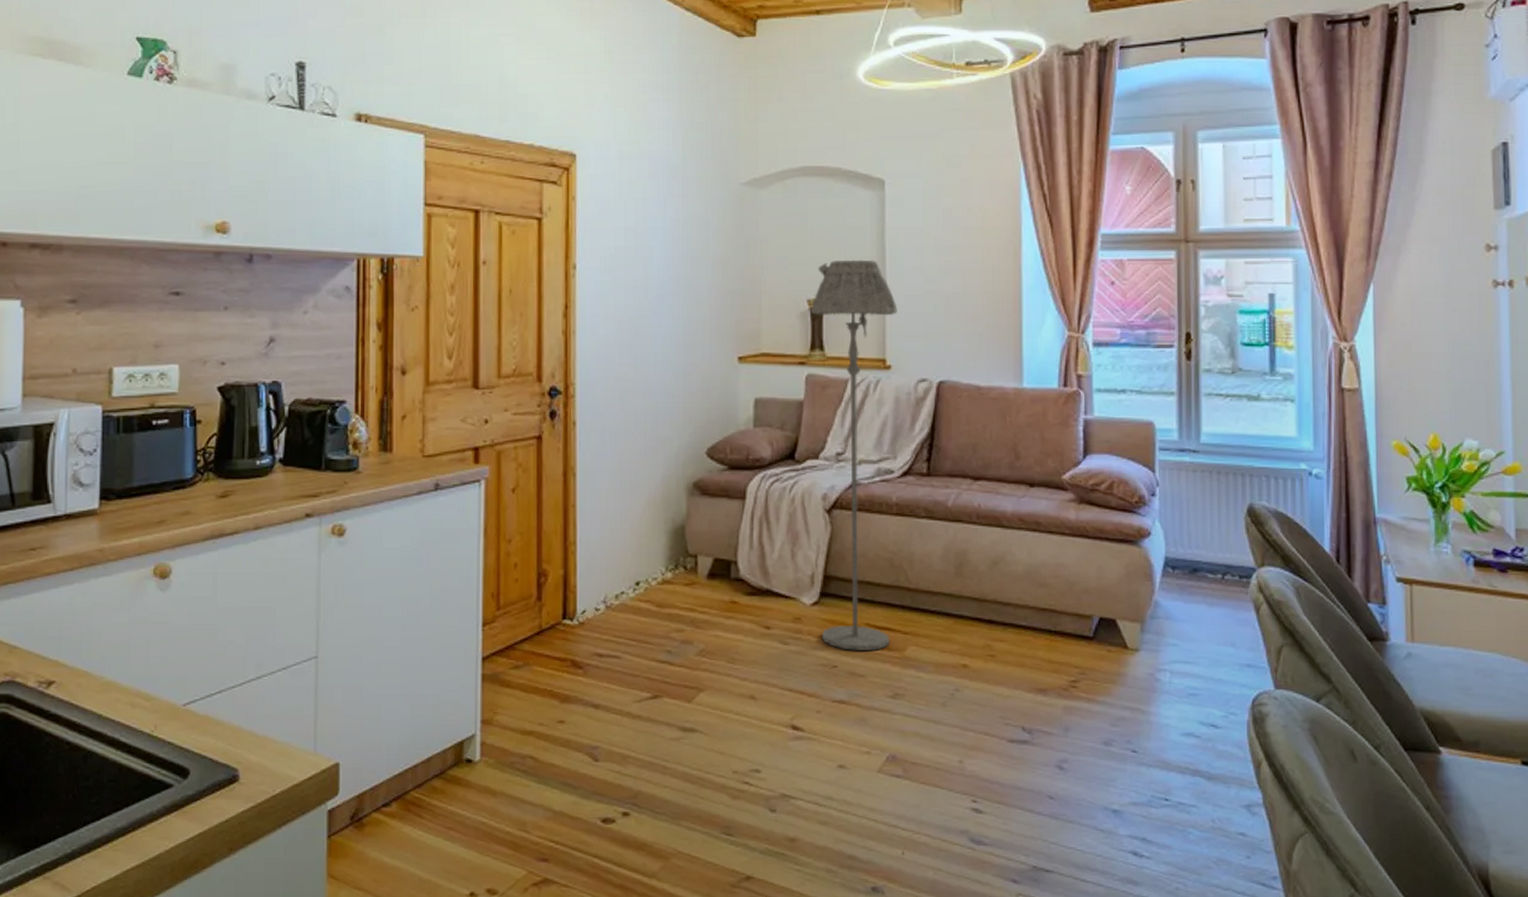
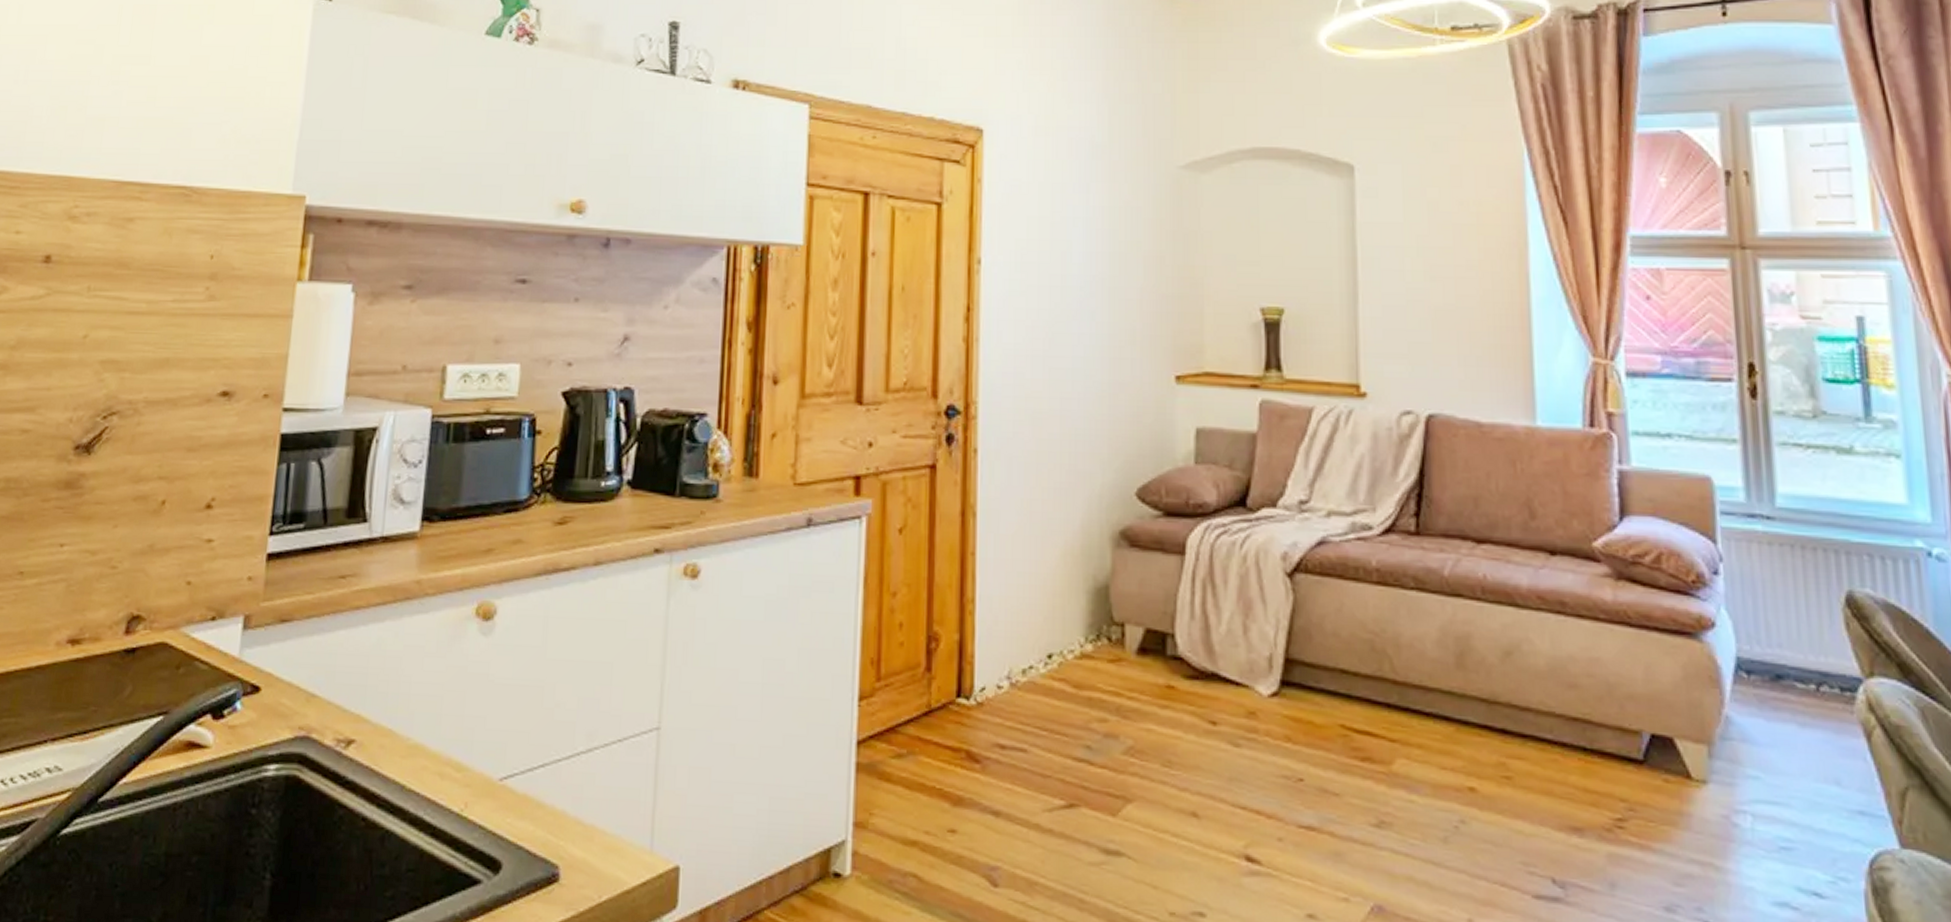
floor lamp: present [810,259,897,652] -> none [1264,260,1373,763]

